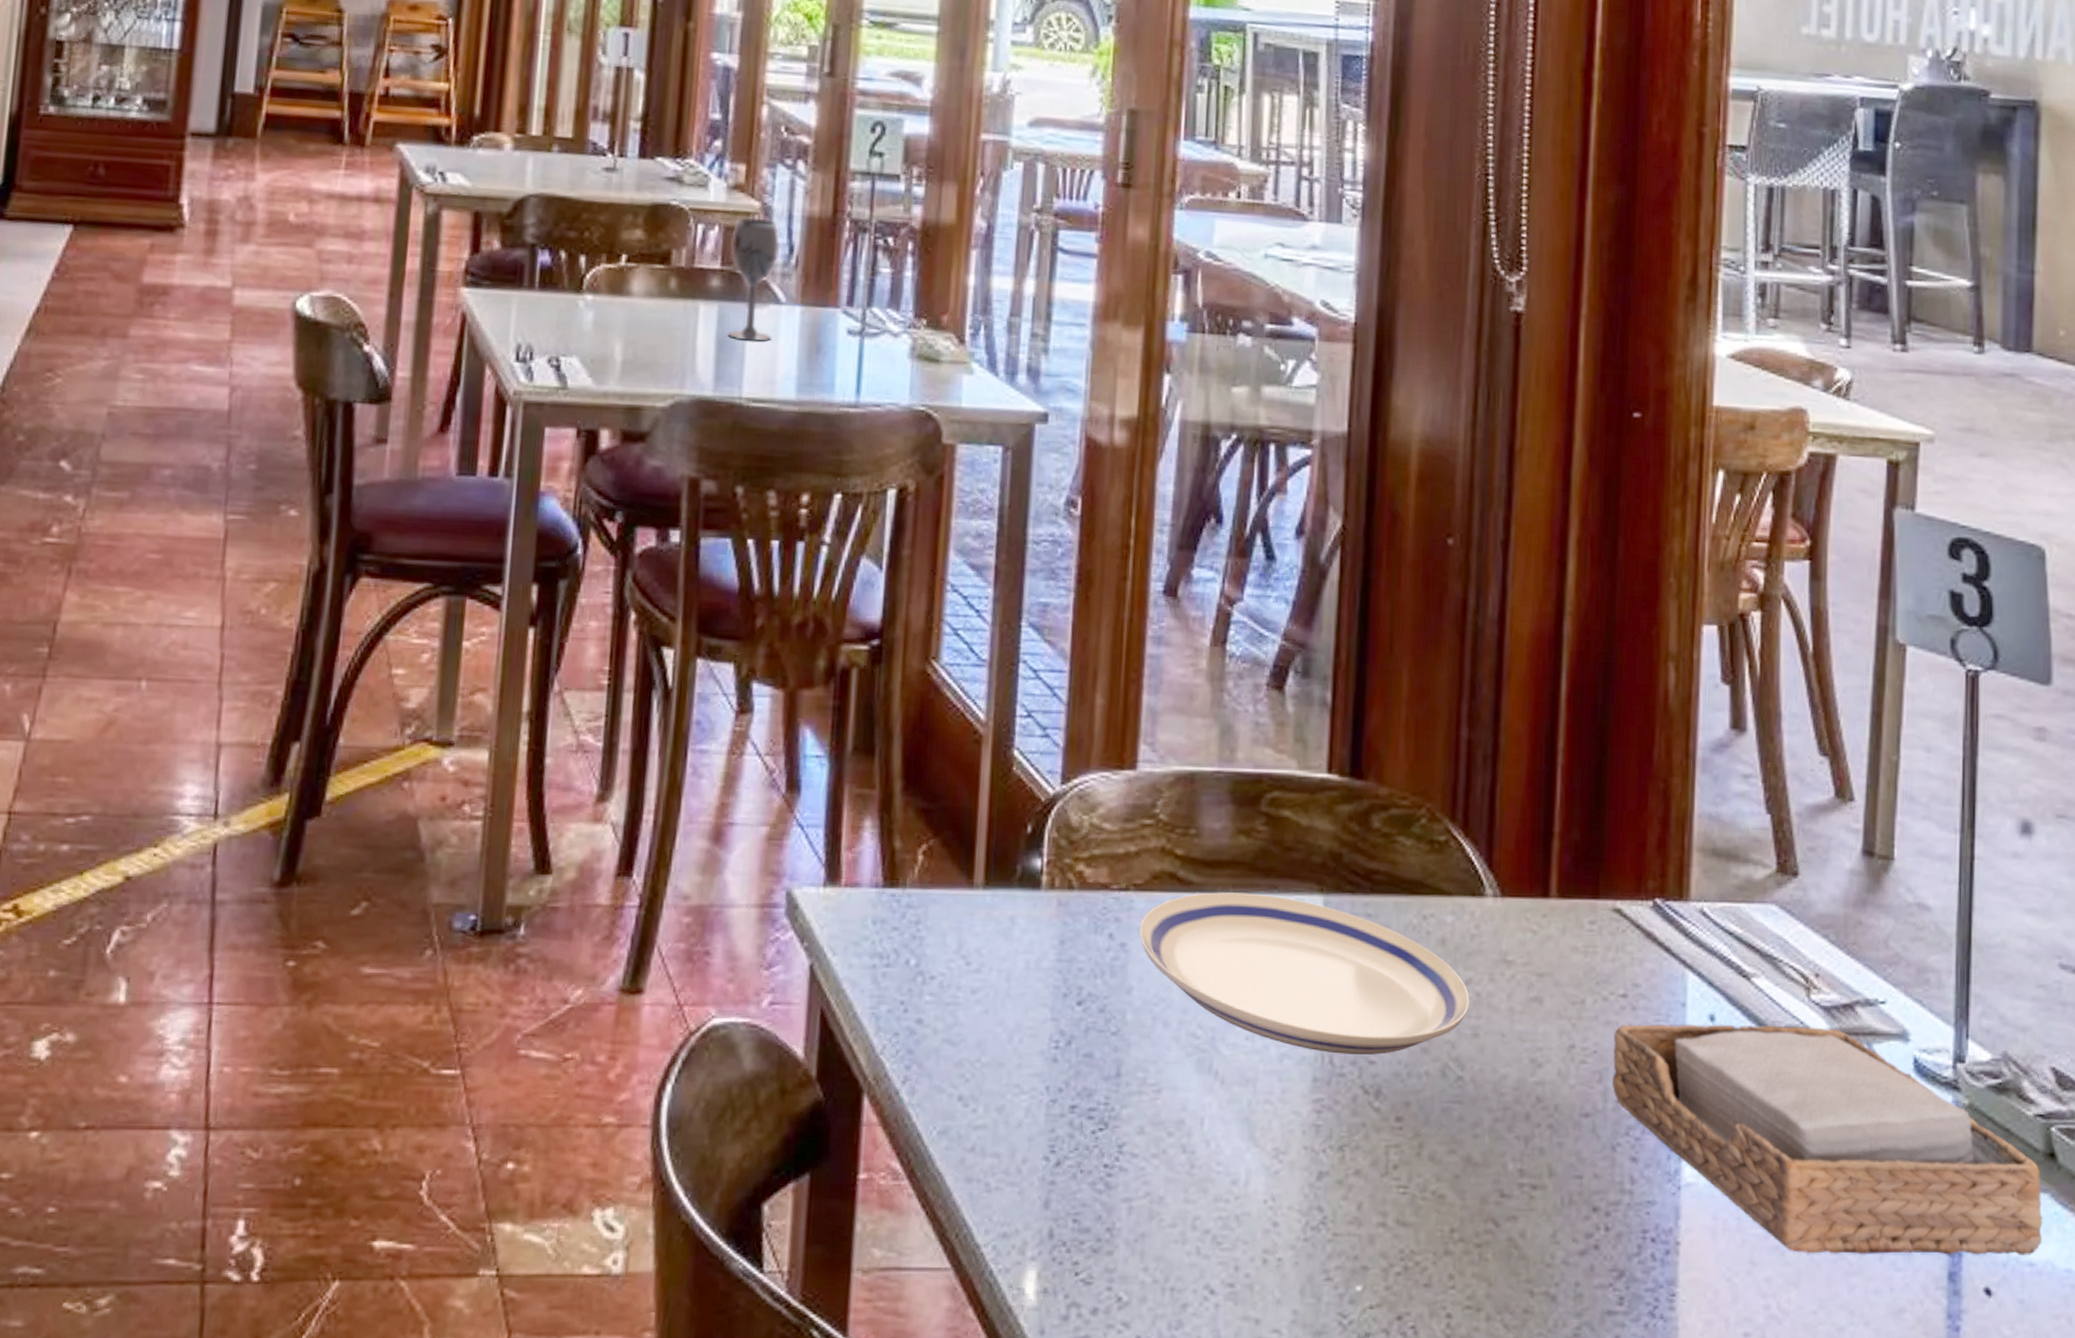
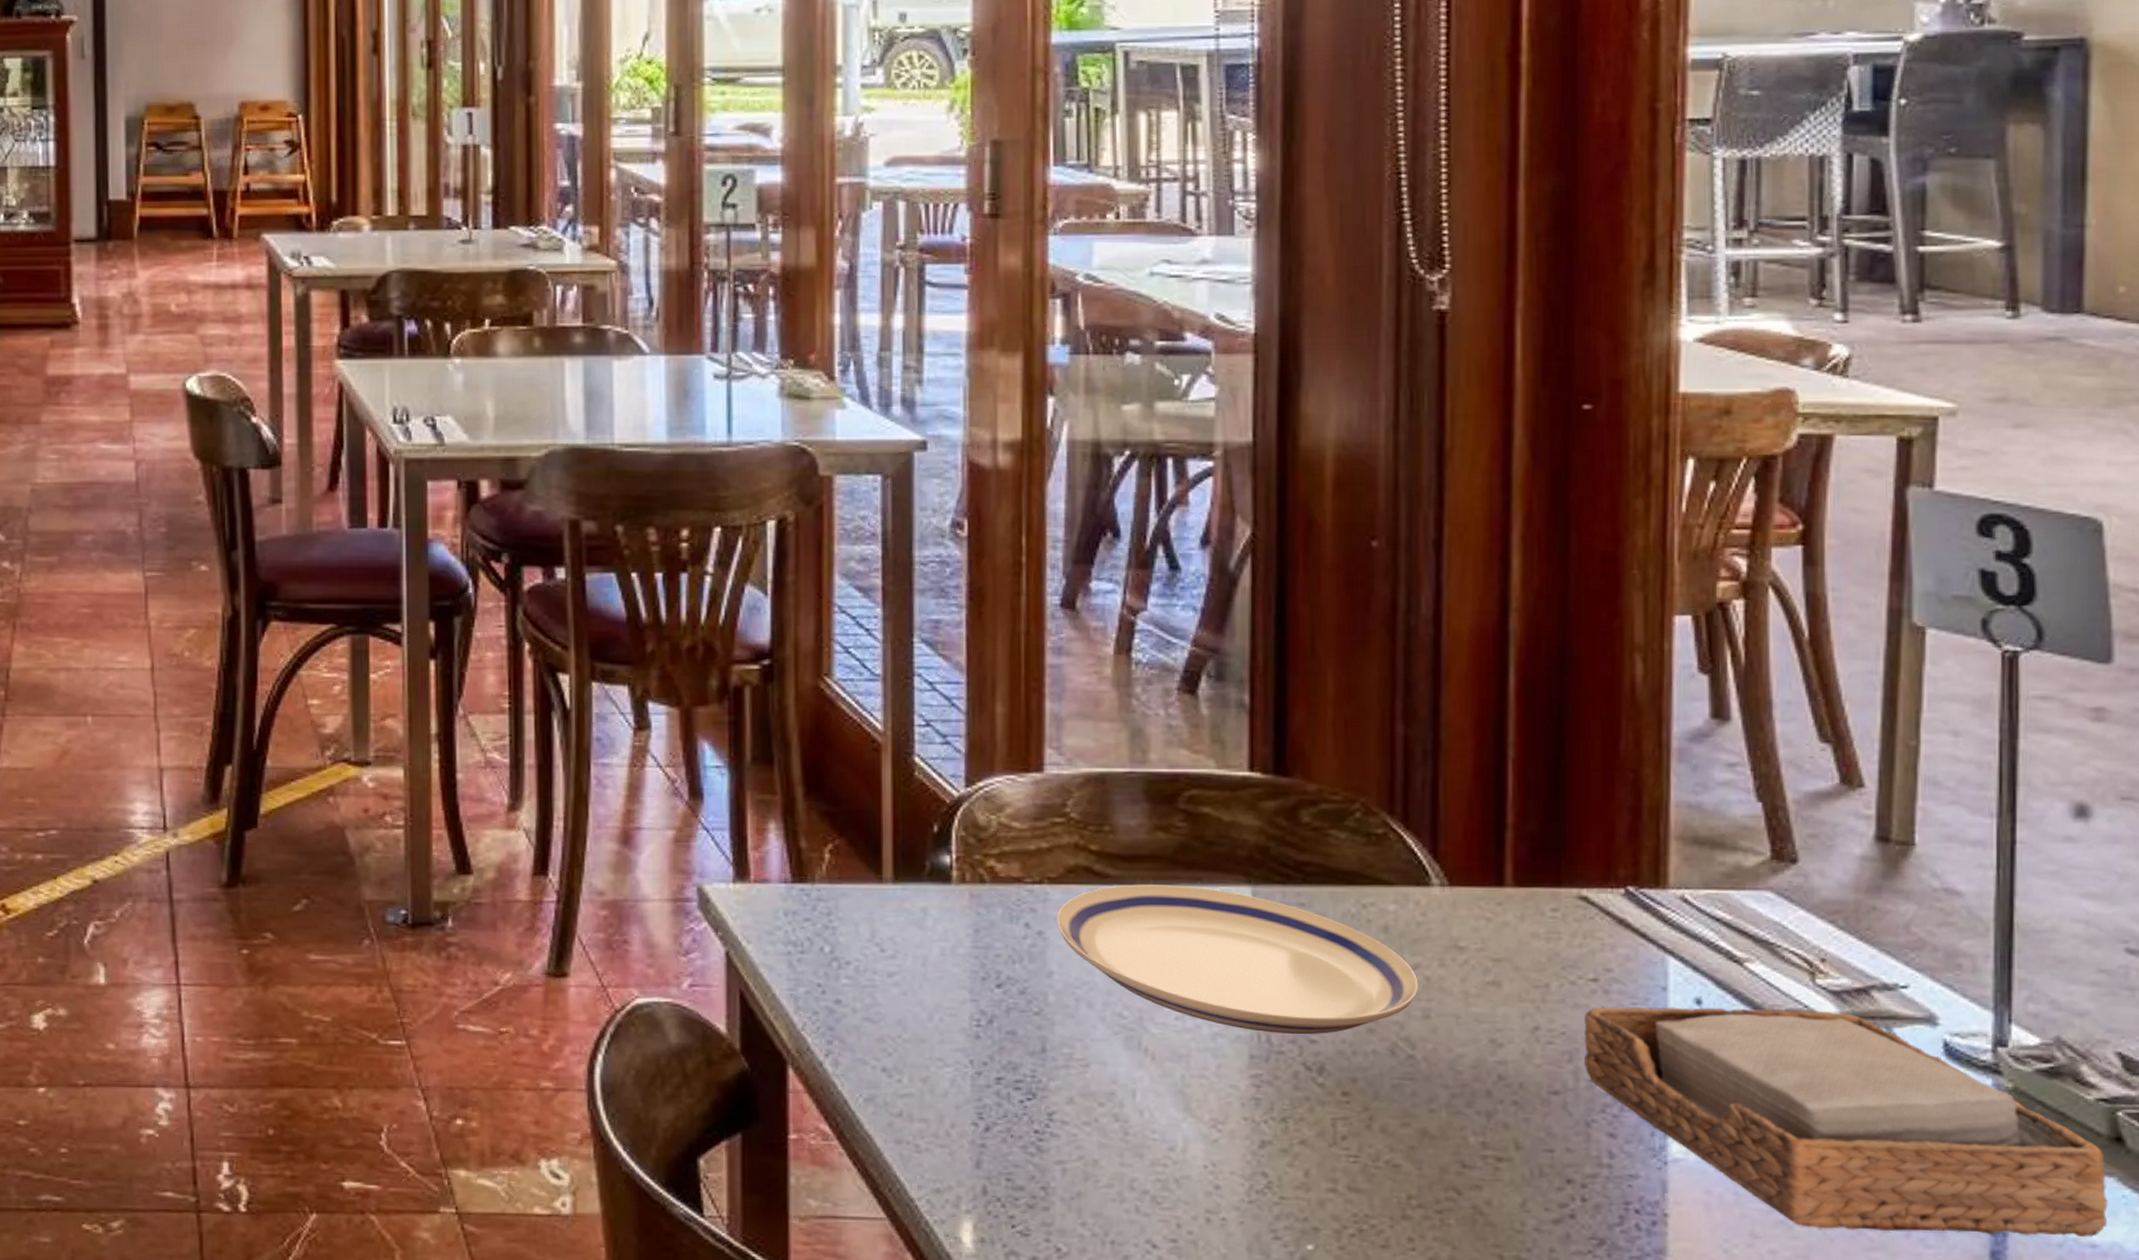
wine glass: present [727,217,780,341] -> none [591,276,639,391]

